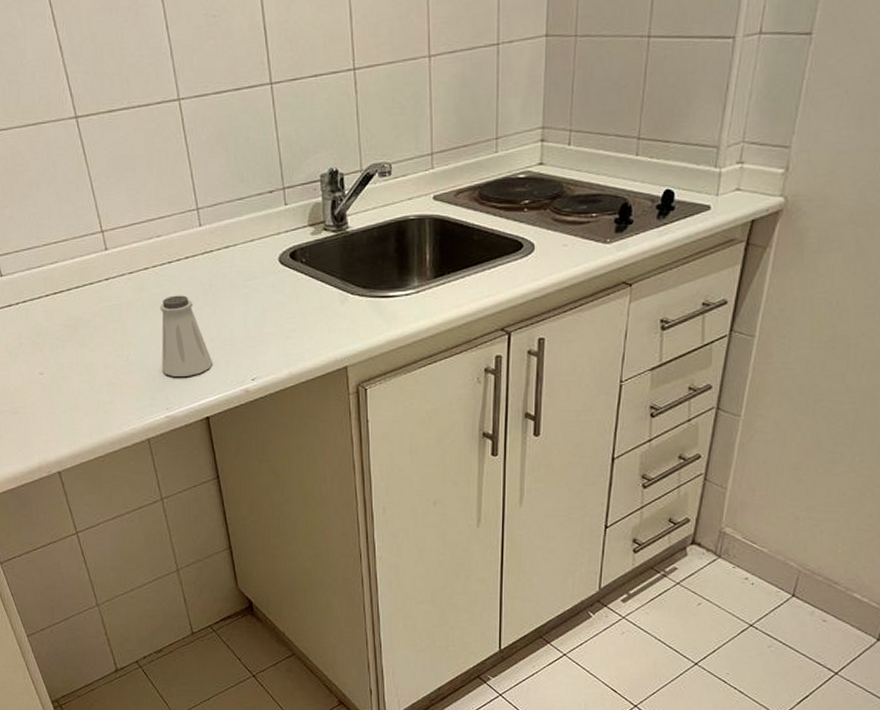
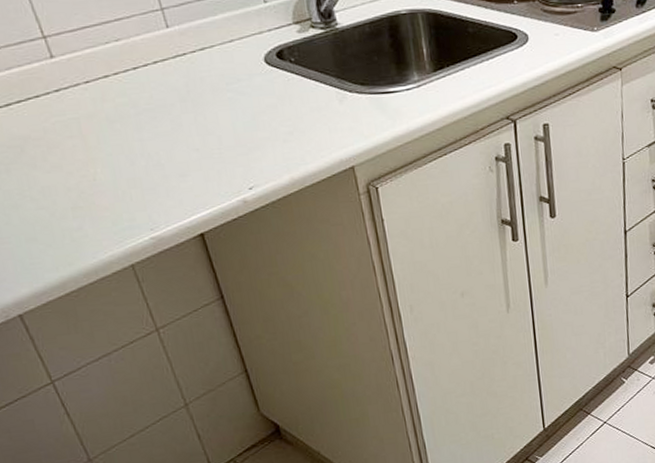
saltshaker: present [159,295,214,377] -> none [128,103,202,194]

